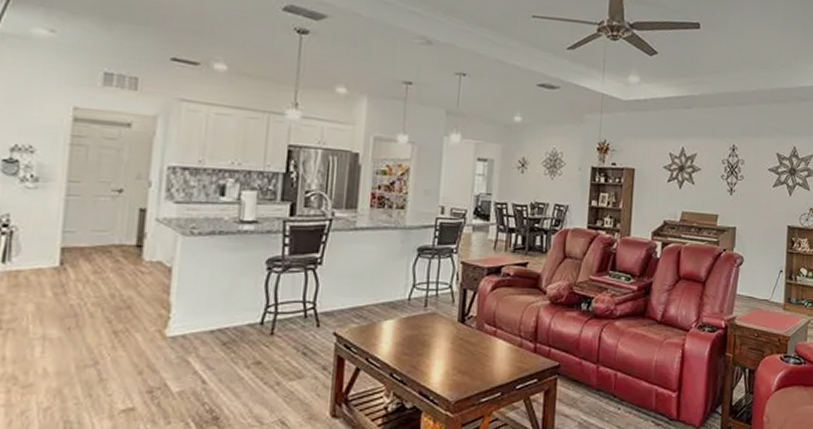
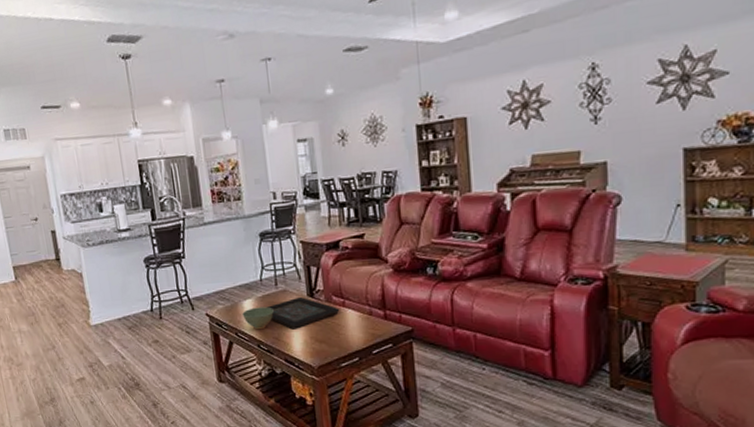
bowl: none [379,330,417,356] -> present [242,307,274,330]
decorative tray: none [409,321,490,358] -> present [266,296,340,330]

